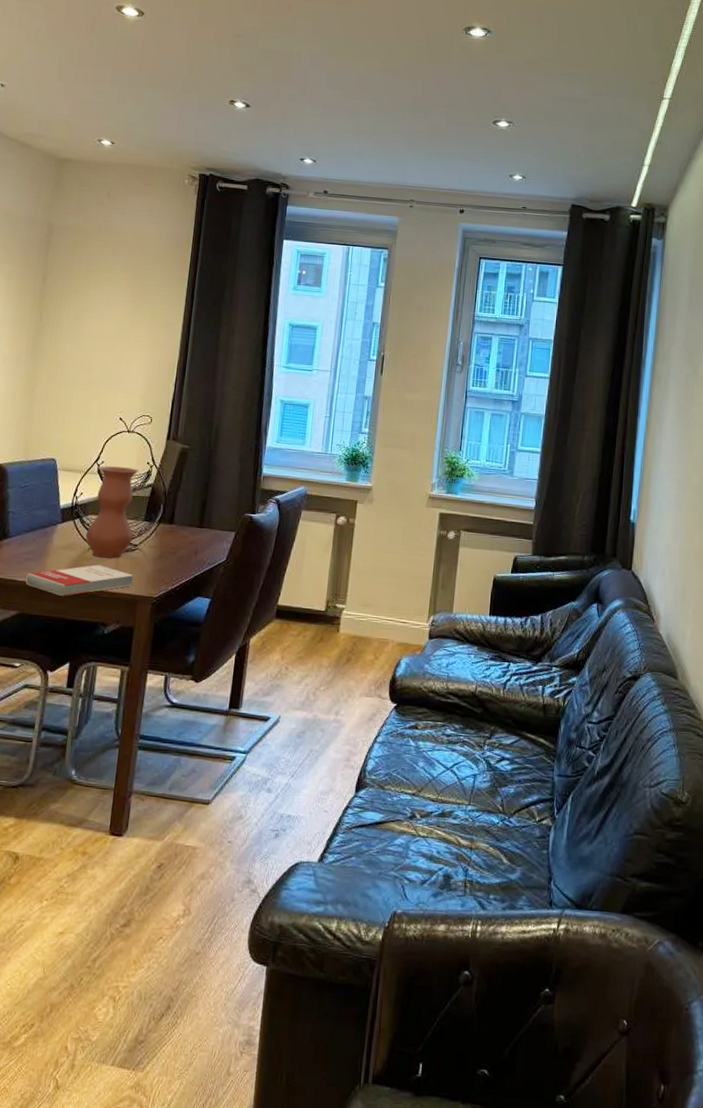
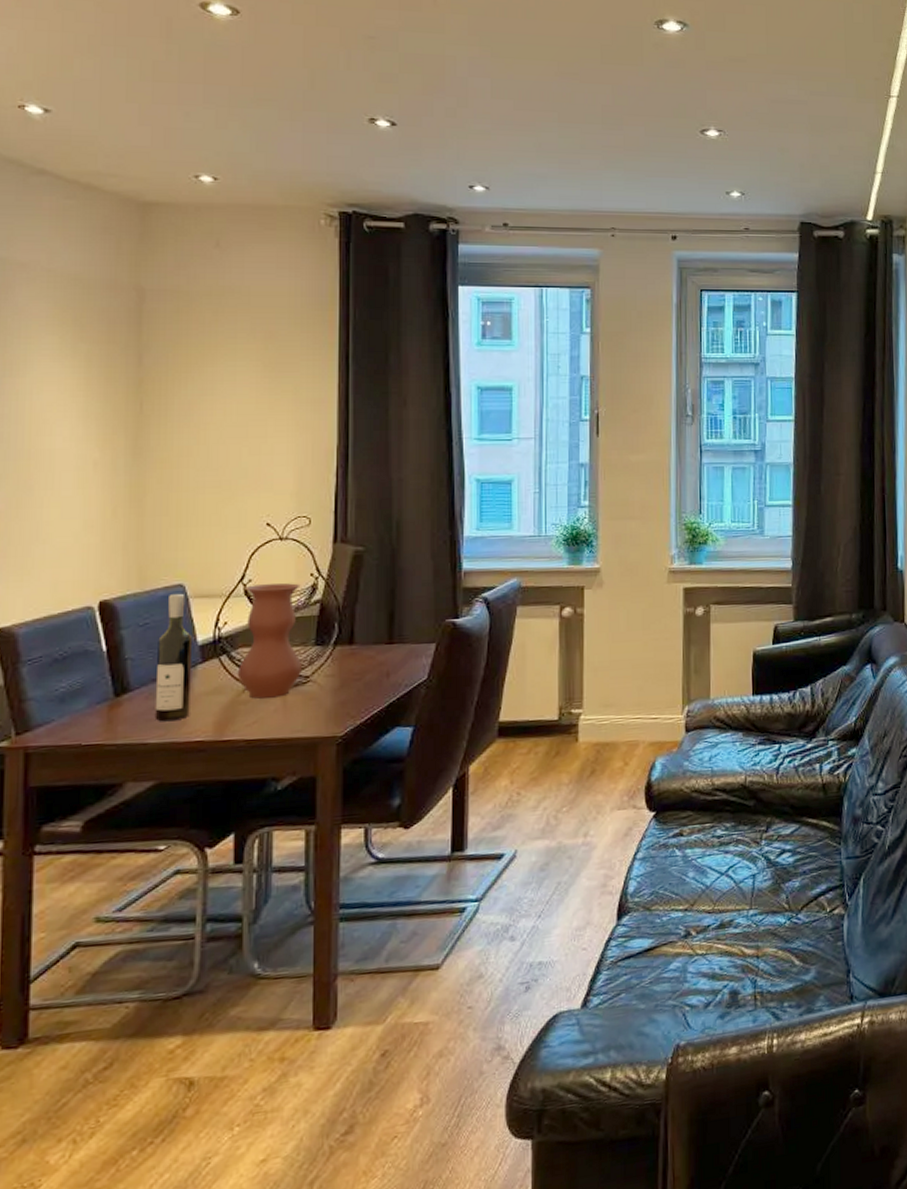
bottle: none [23,465,57,566] -> present [154,593,193,722]
book: present [25,564,133,597] -> none [161,707,308,755]

